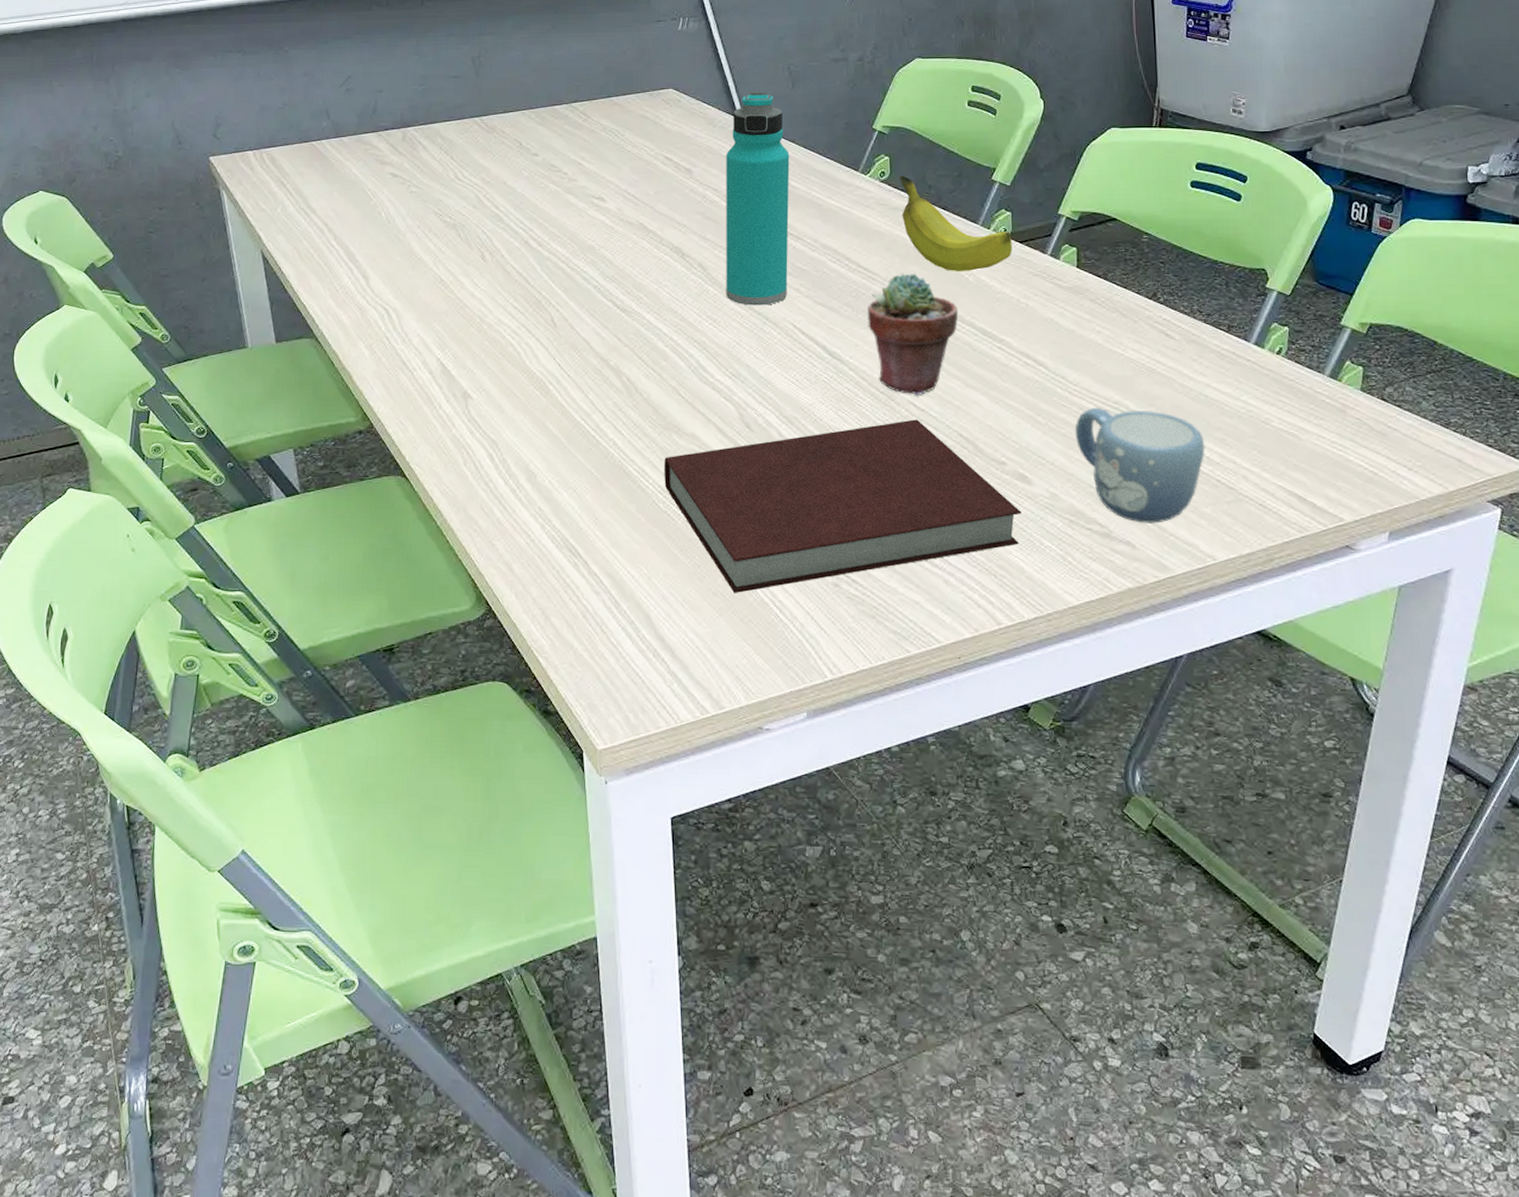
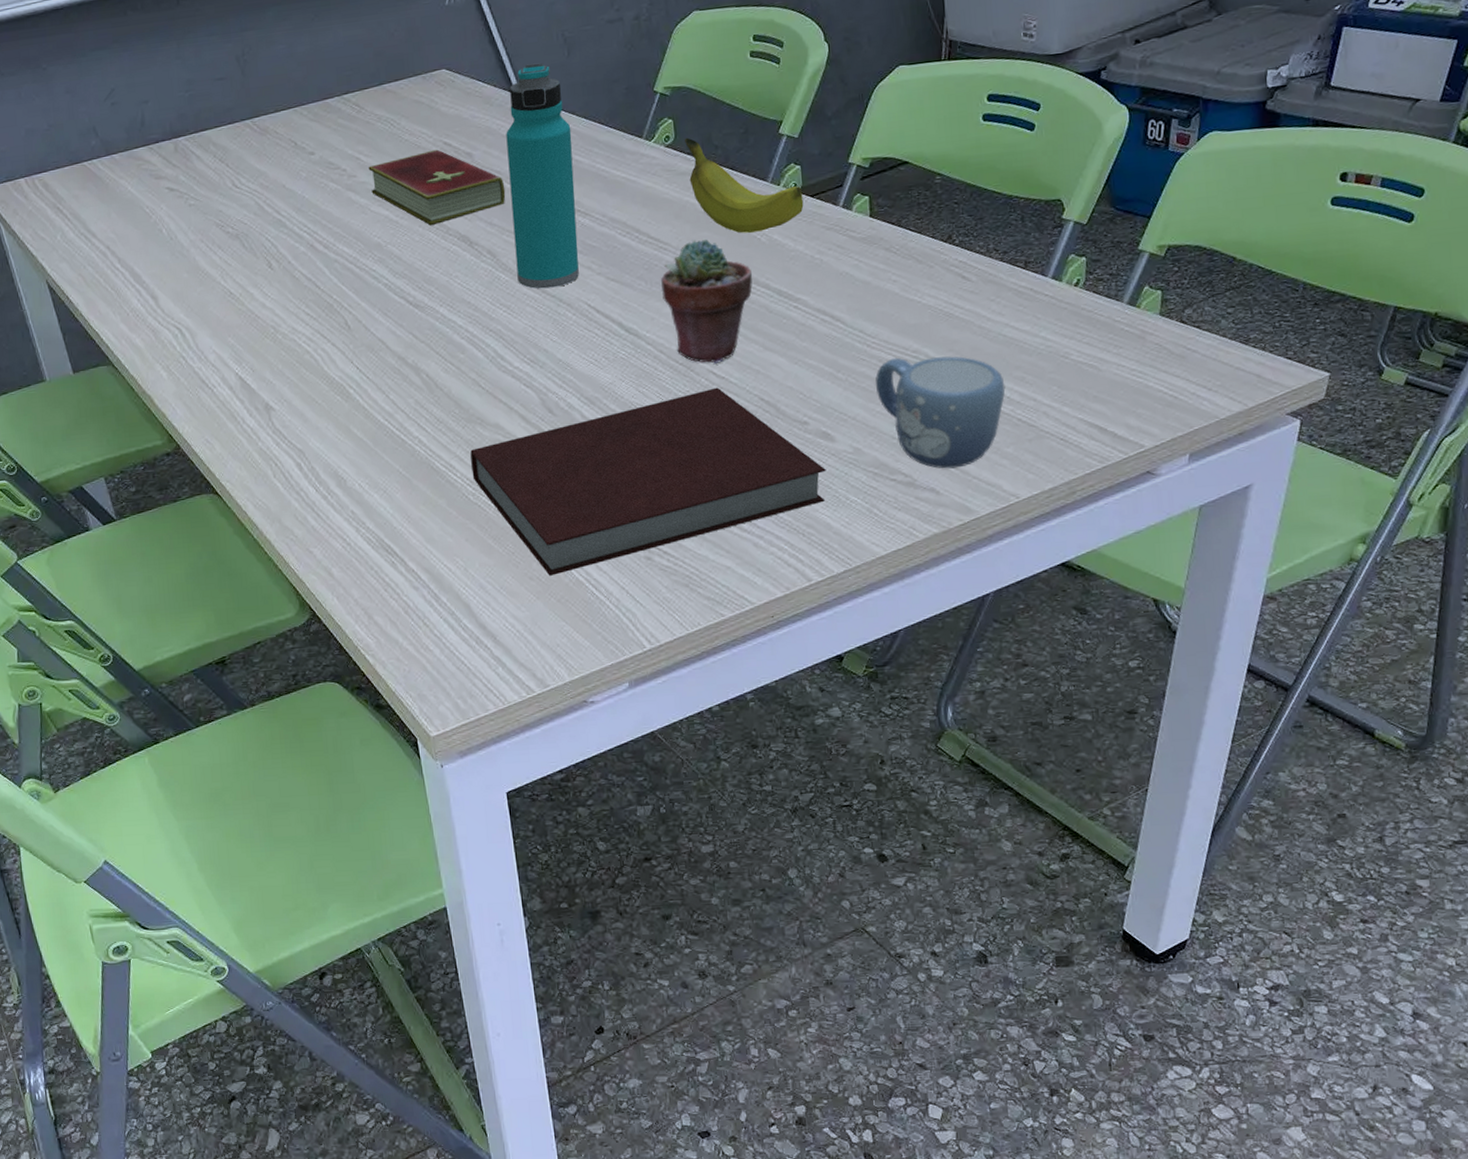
hardcover book: none [589,163,721,233] -> present [368,149,506,225]

